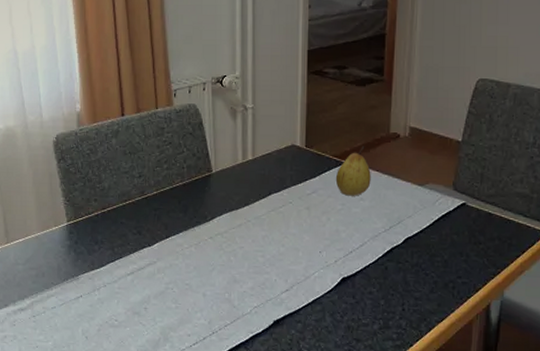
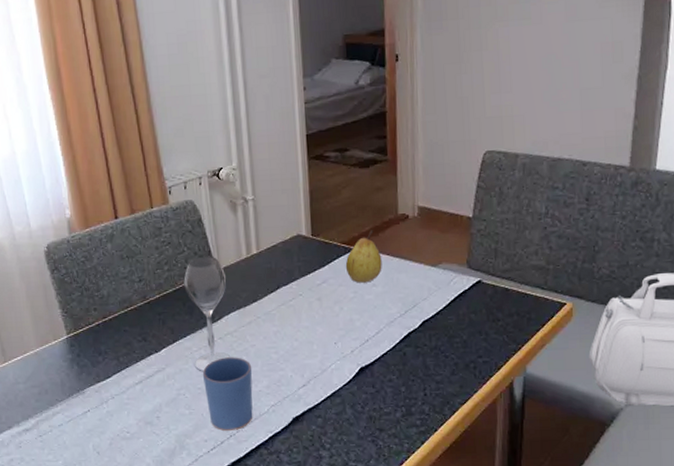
wineglass: none [181,158,222,269] -> present [183,256,231,372]
mug: none [191,256,239,329] -> present [202,357,253,432]

